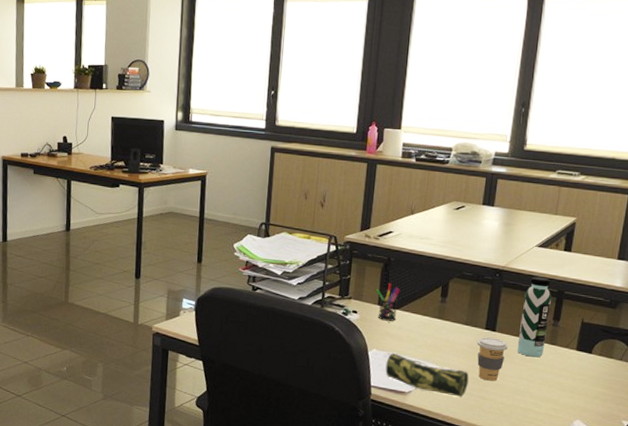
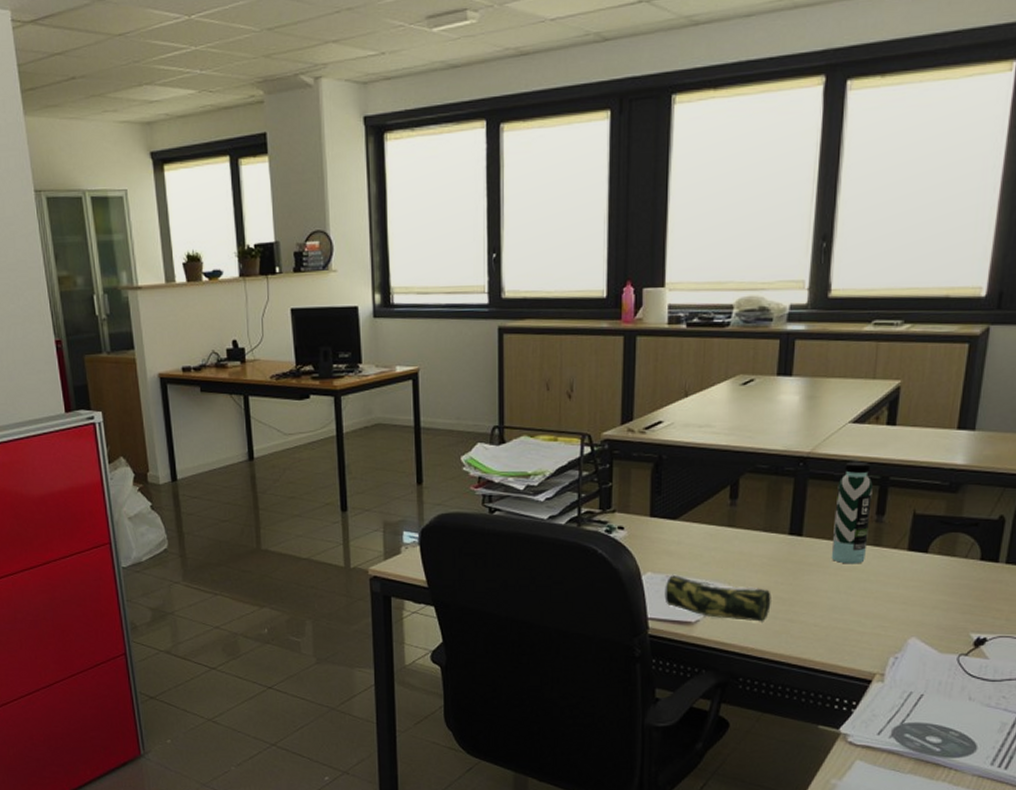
pen holder: present [376,283,401,321] -> none [647,488,677,535]
coffee cup: present [477,337,508,381] -> none [779,545,819,599]

